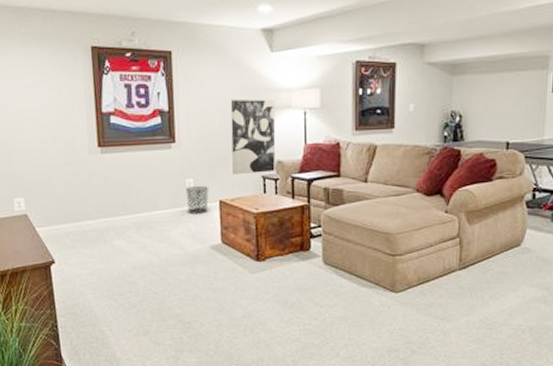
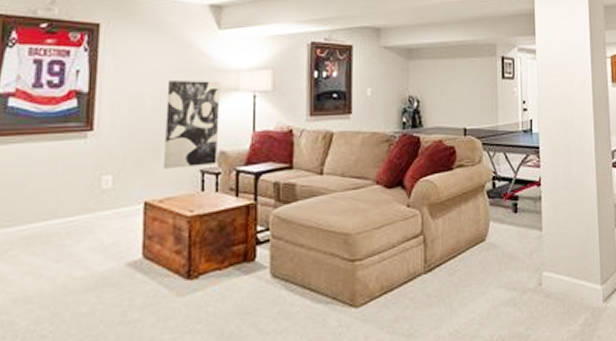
waste bin: present [186,186,209,215] -> none [100,184,132,223]

